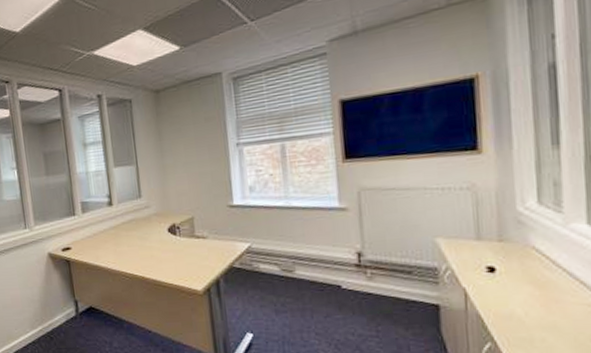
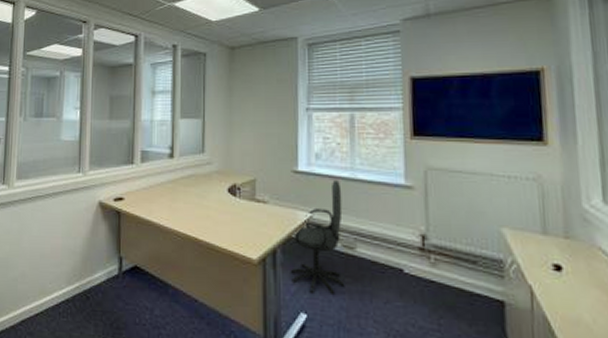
office chair: none [234,209,287,315] -> present [290,179,345,294]

